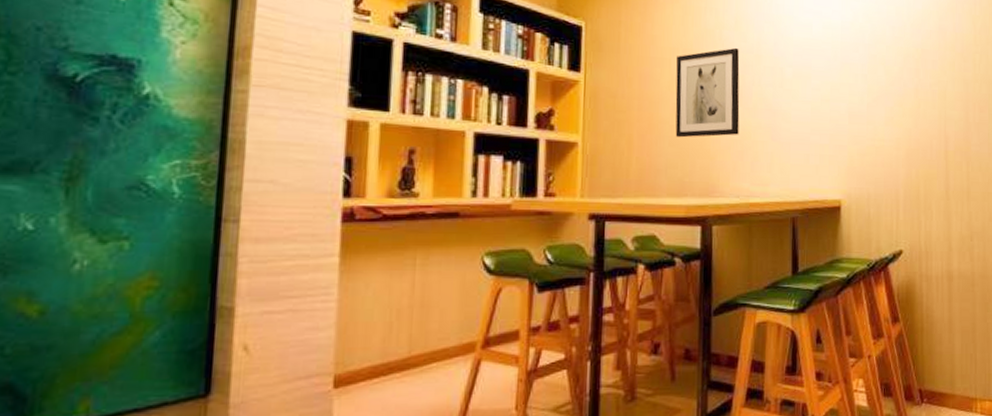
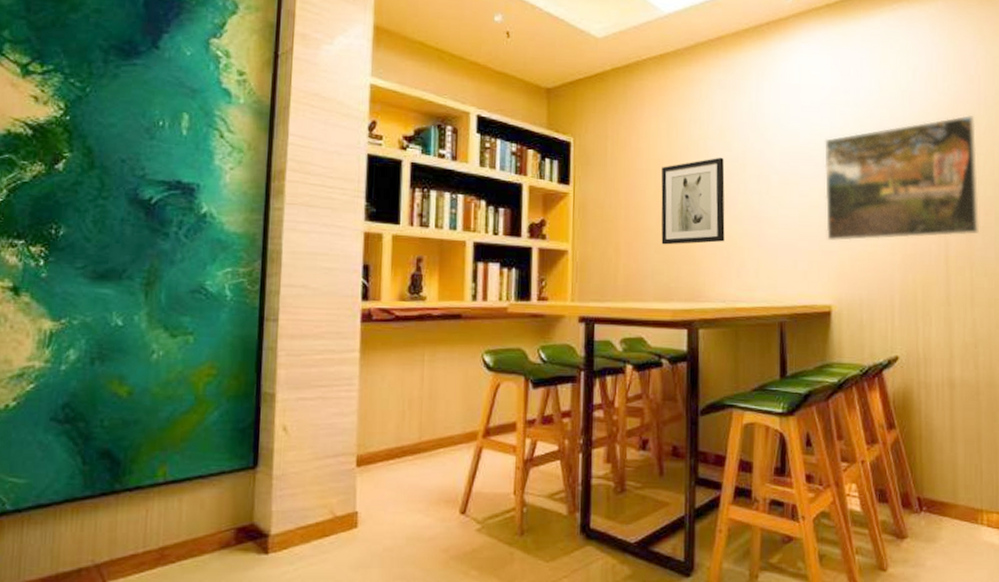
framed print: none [835,14,976,136] -> present [824,114,980,242]

